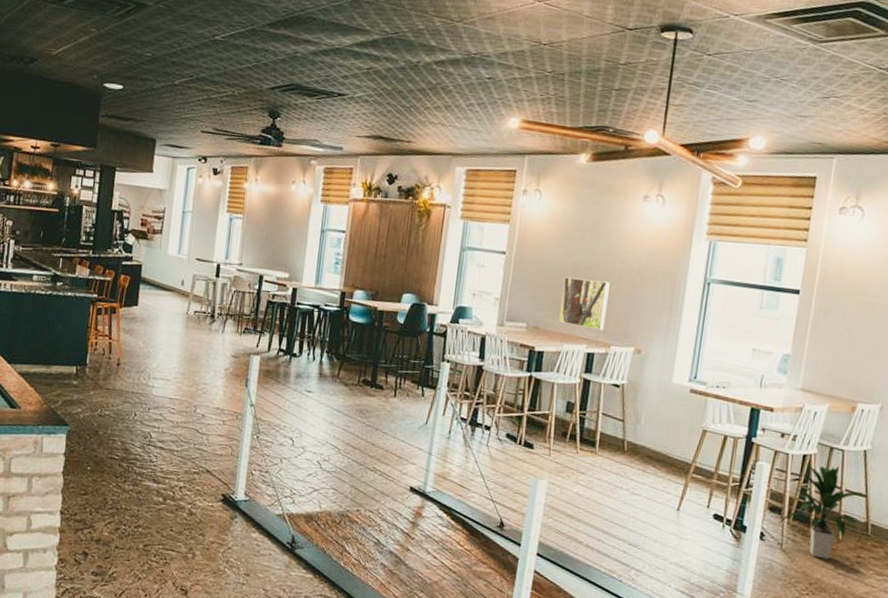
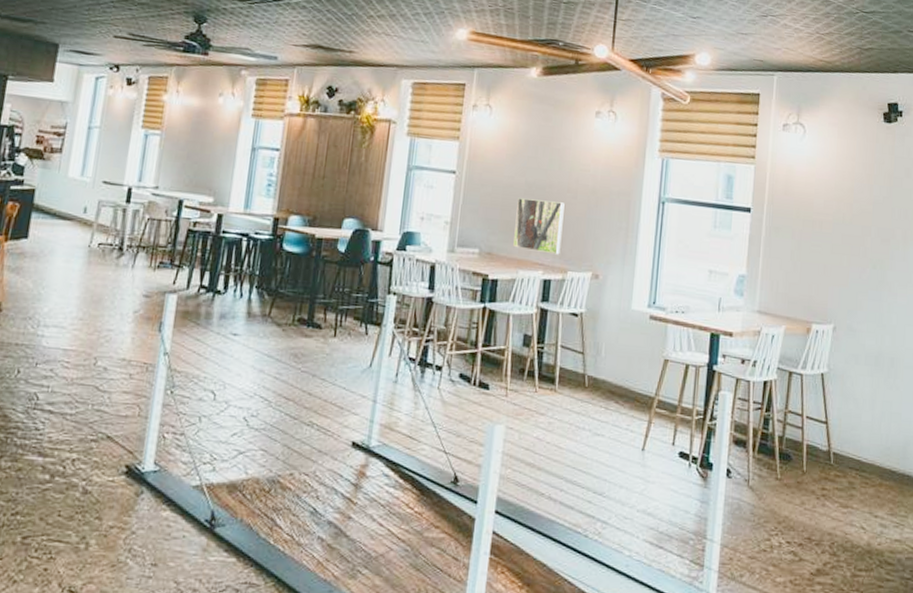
indoor plant: present [779,463,869,560] -> none [744,390,829,494]

